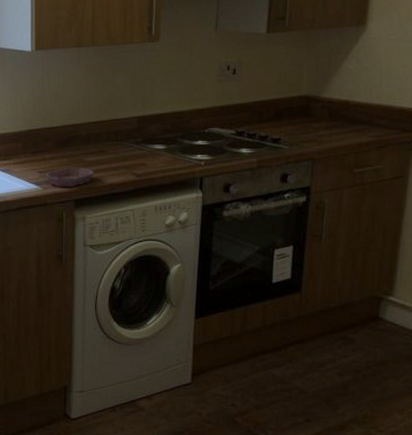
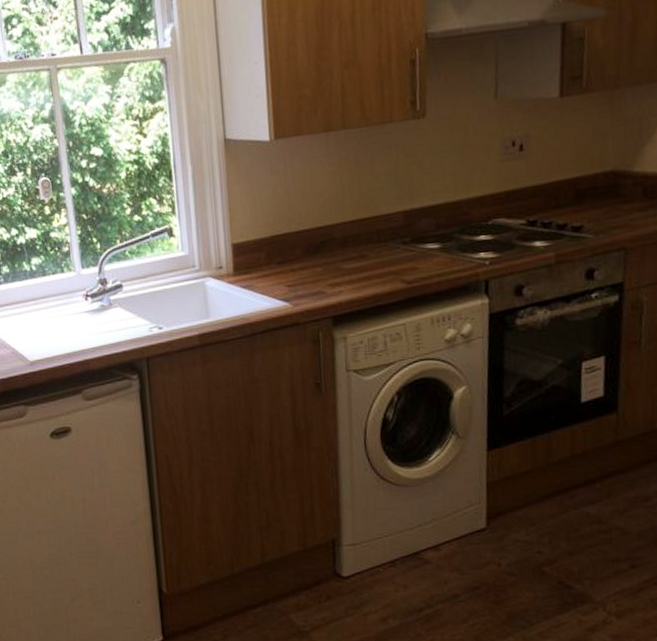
bowl: present [46,167,94,187] -> none [296,277,355,302]

